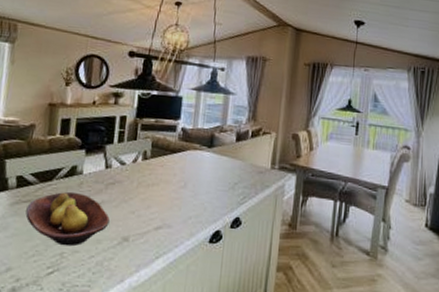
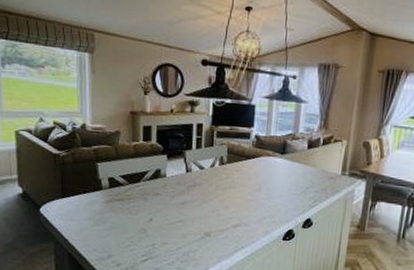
fruit bowl: present [25,192,110,247] -> none [119,192,193,239]

